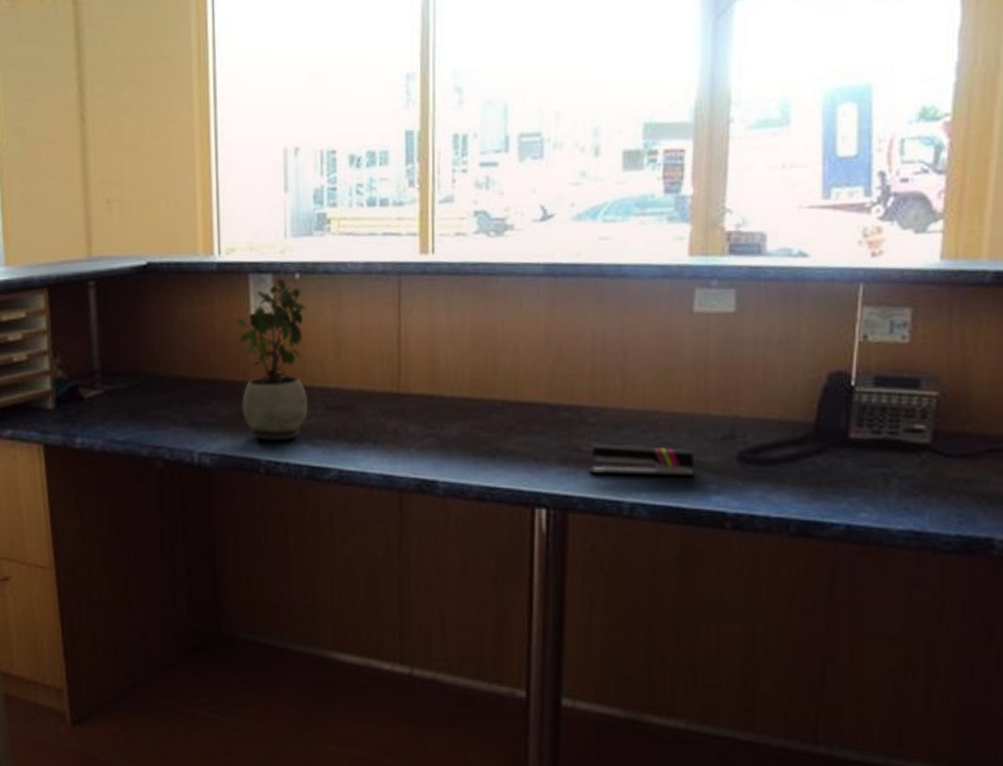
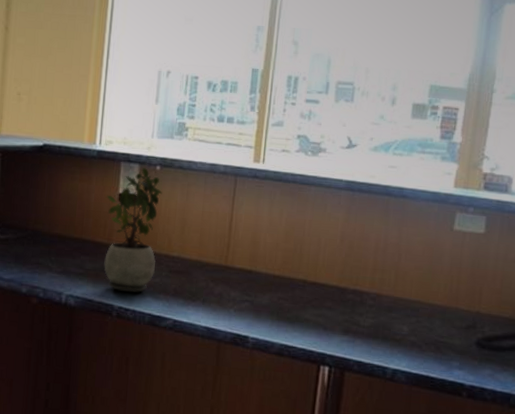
stapler: present [589,443,695,477] -> none [364,320,444,354]

